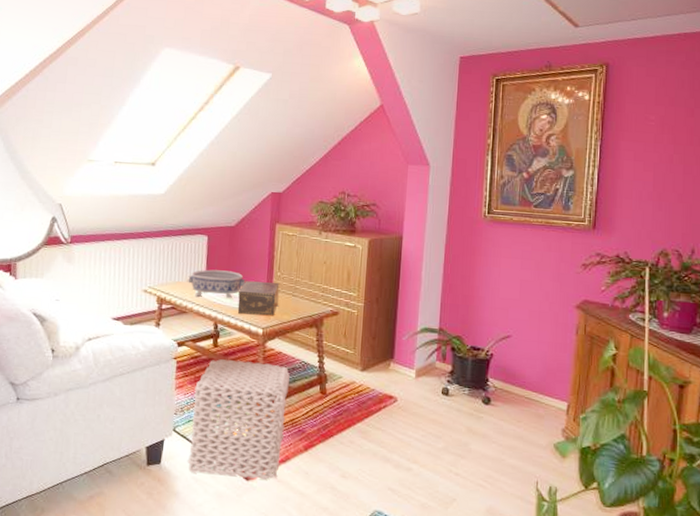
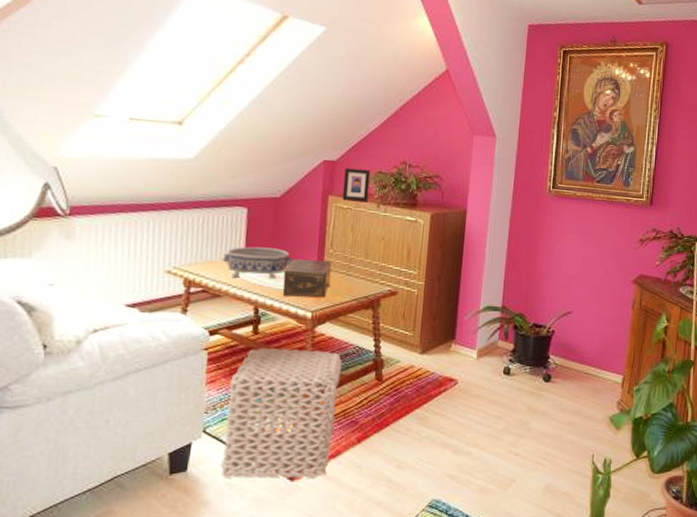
picture frame: none [288,198,313,230] -> present [342,167,371,203]

